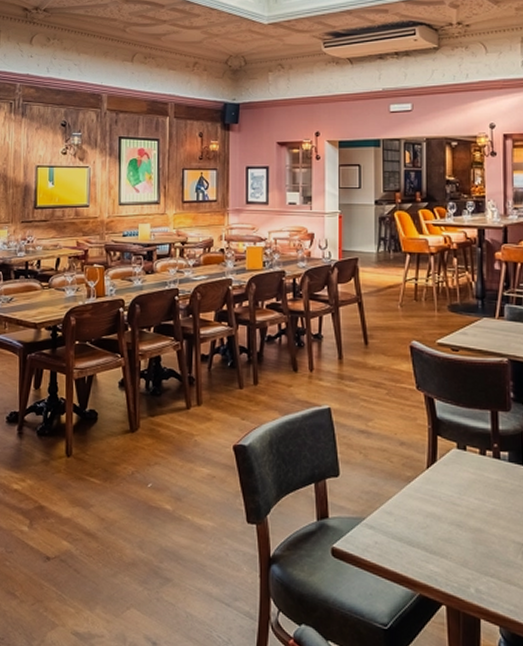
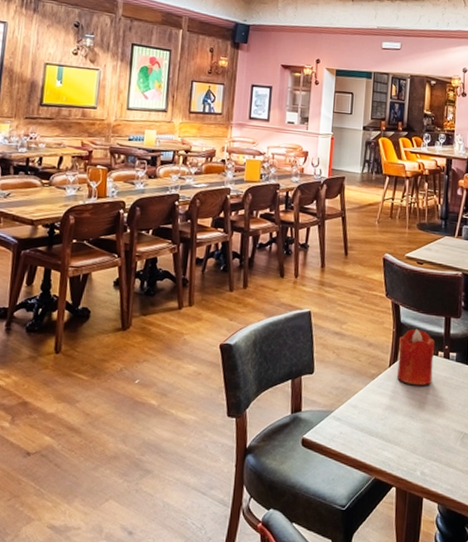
candle: none [436,424,482,489] -> present [397,328,435,385]

